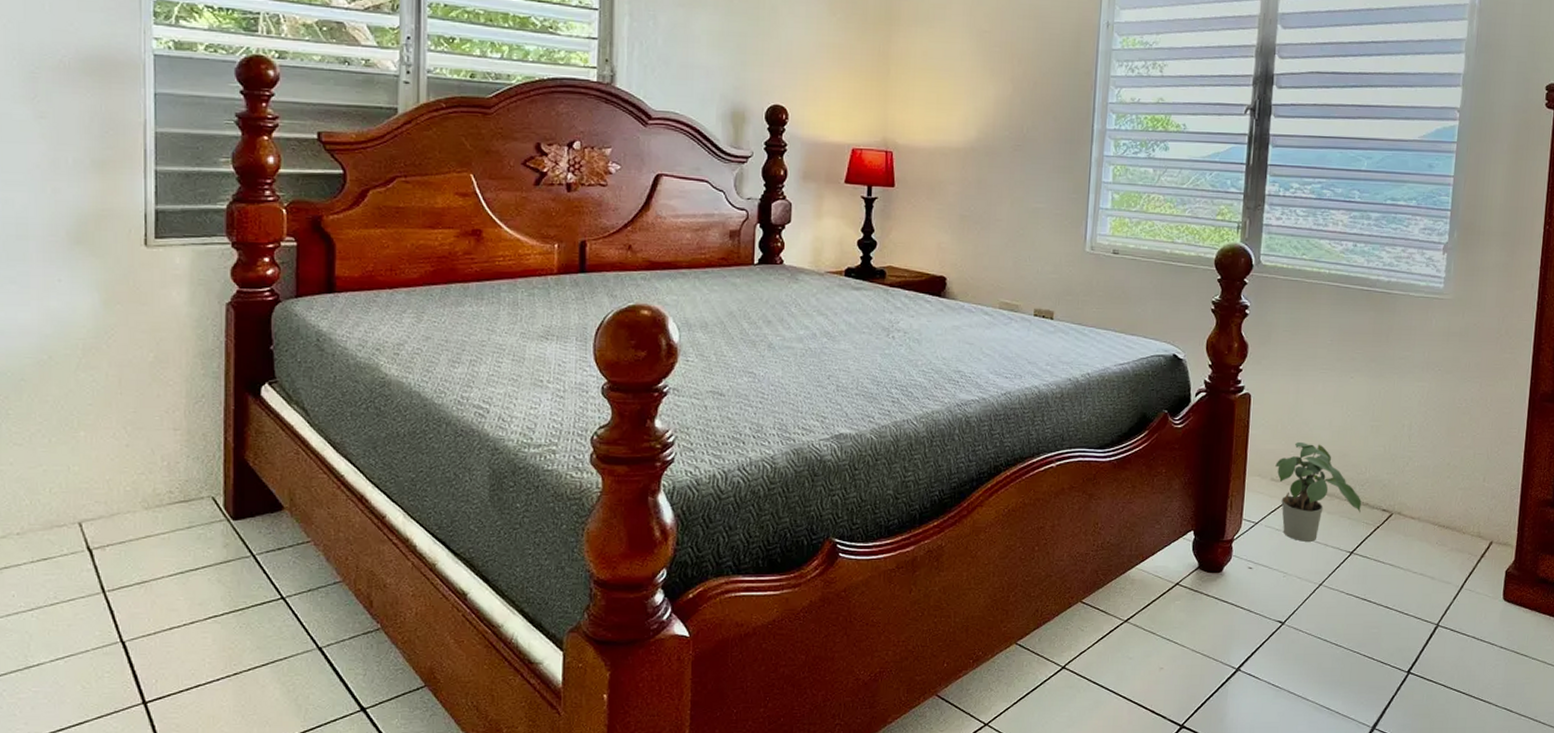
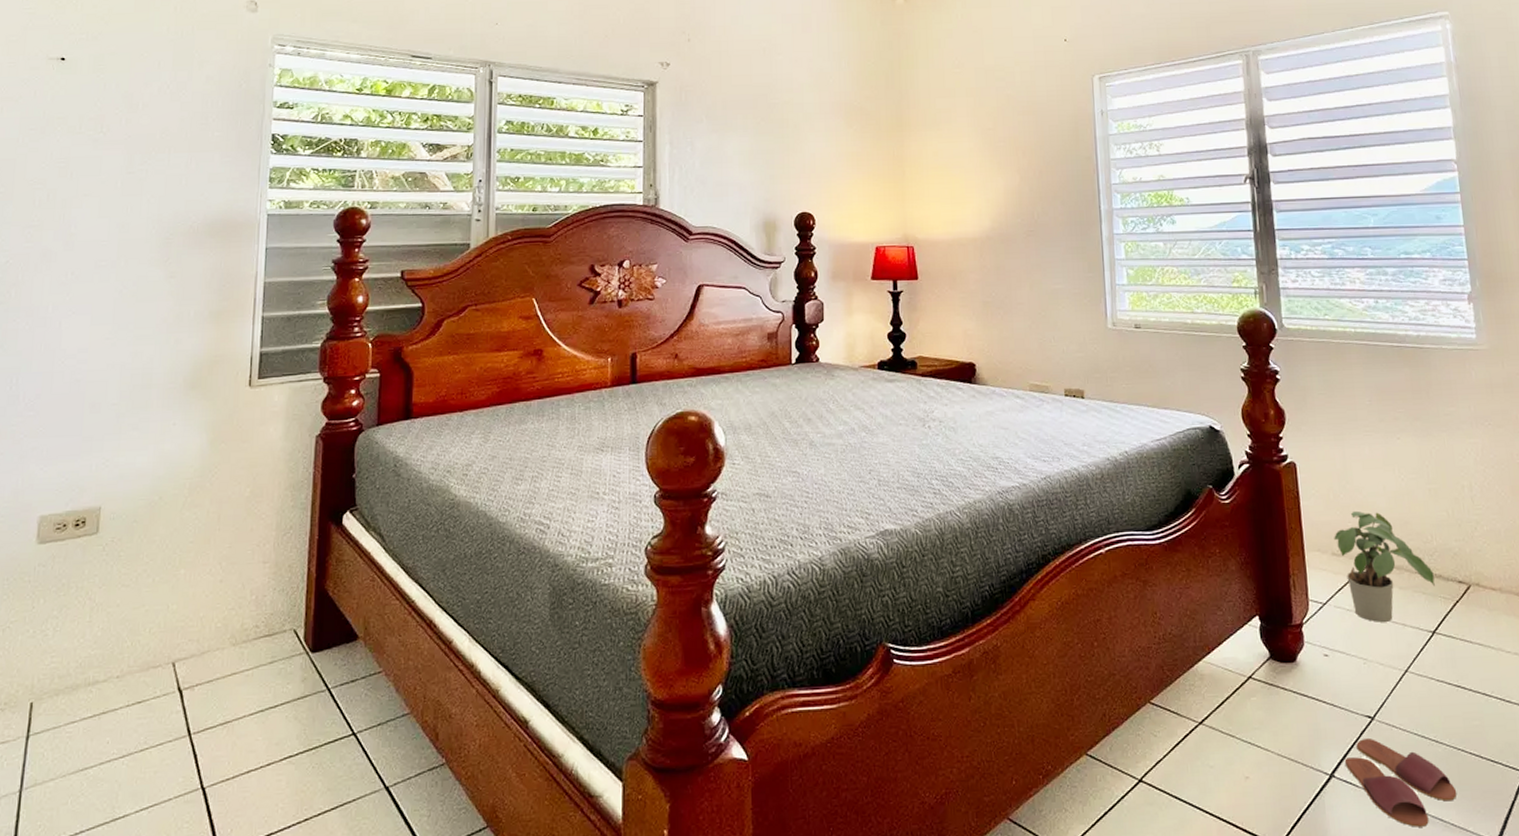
slippers: none [1251,639,1346,714] -> present [1344,737,1457,827]

